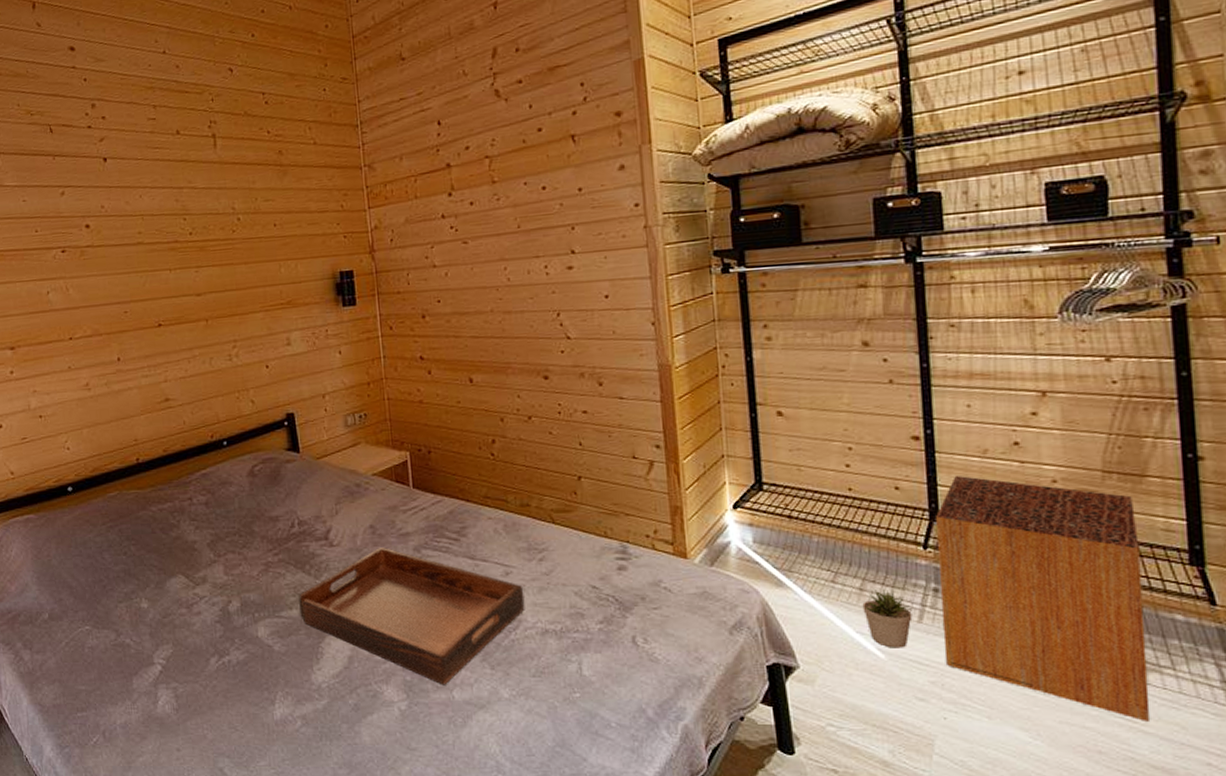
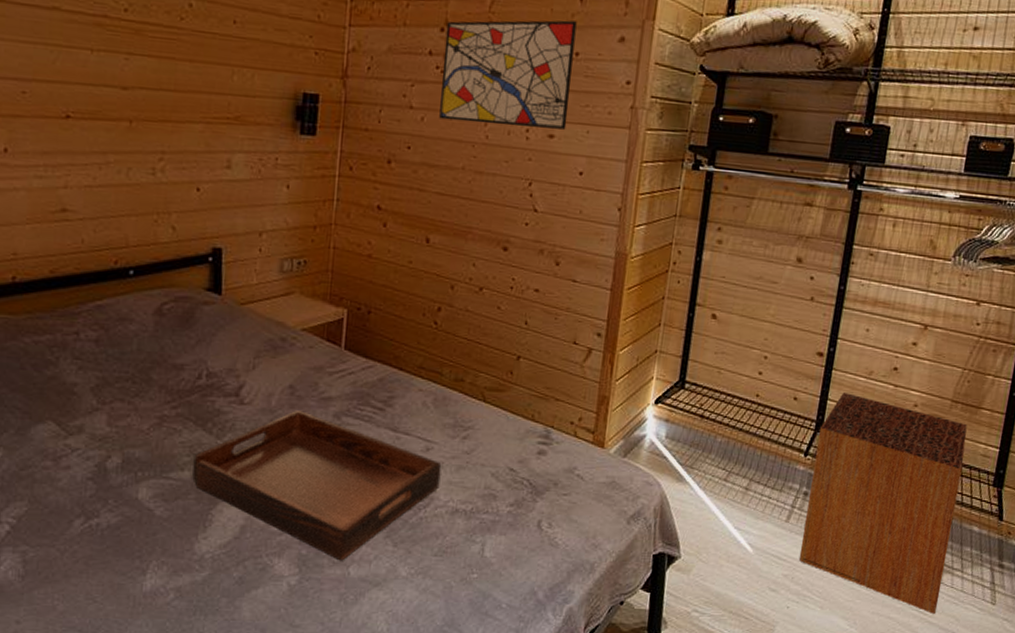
wall art: none [453,161,583,272] -> present [439,20,577,130]
potted plant: present [862,589,913,648] -> none [744,490,783,544]

